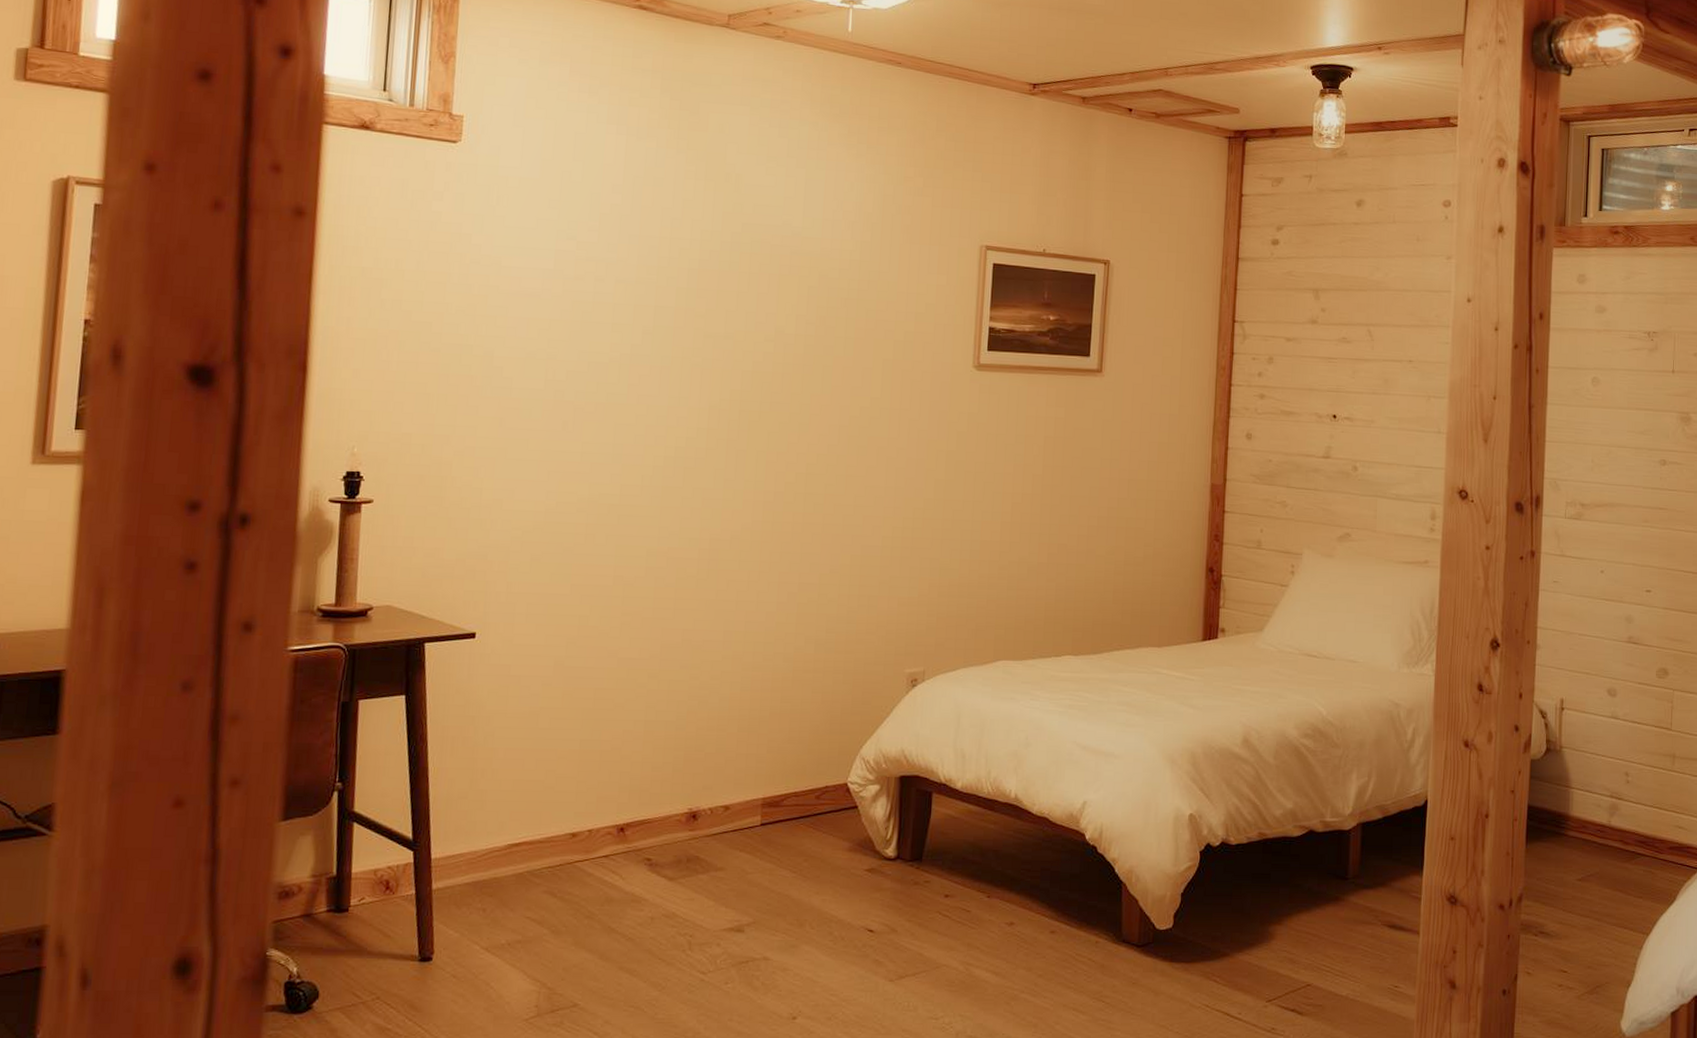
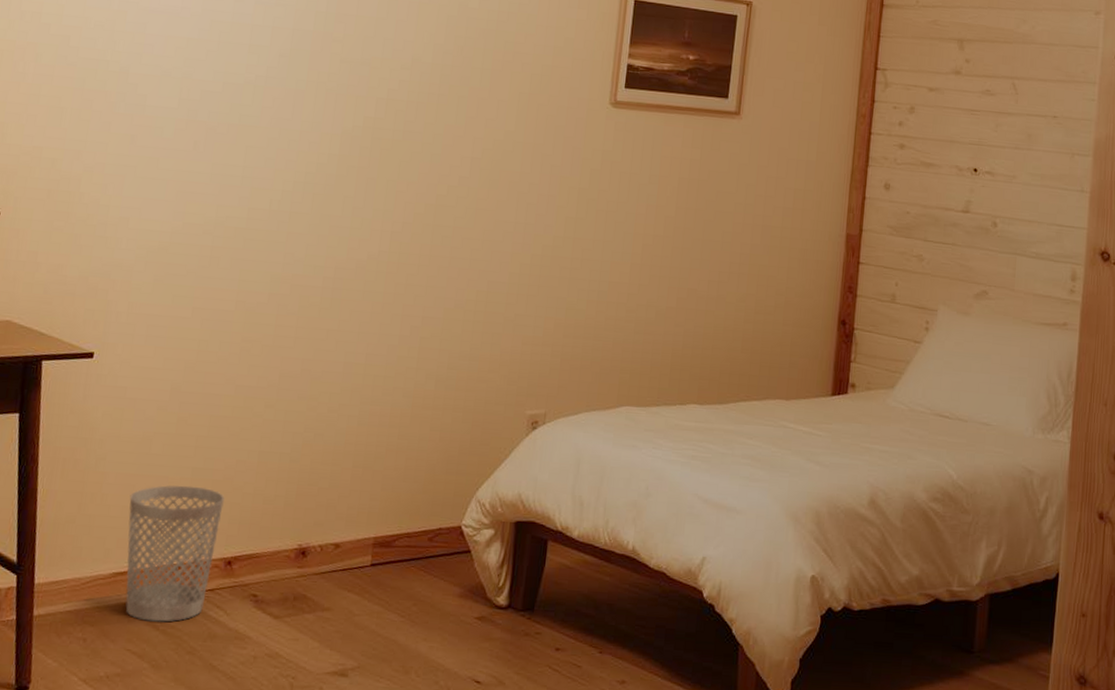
wastebasket: none [520,757,613,889] -> present [125,485,225,622]

